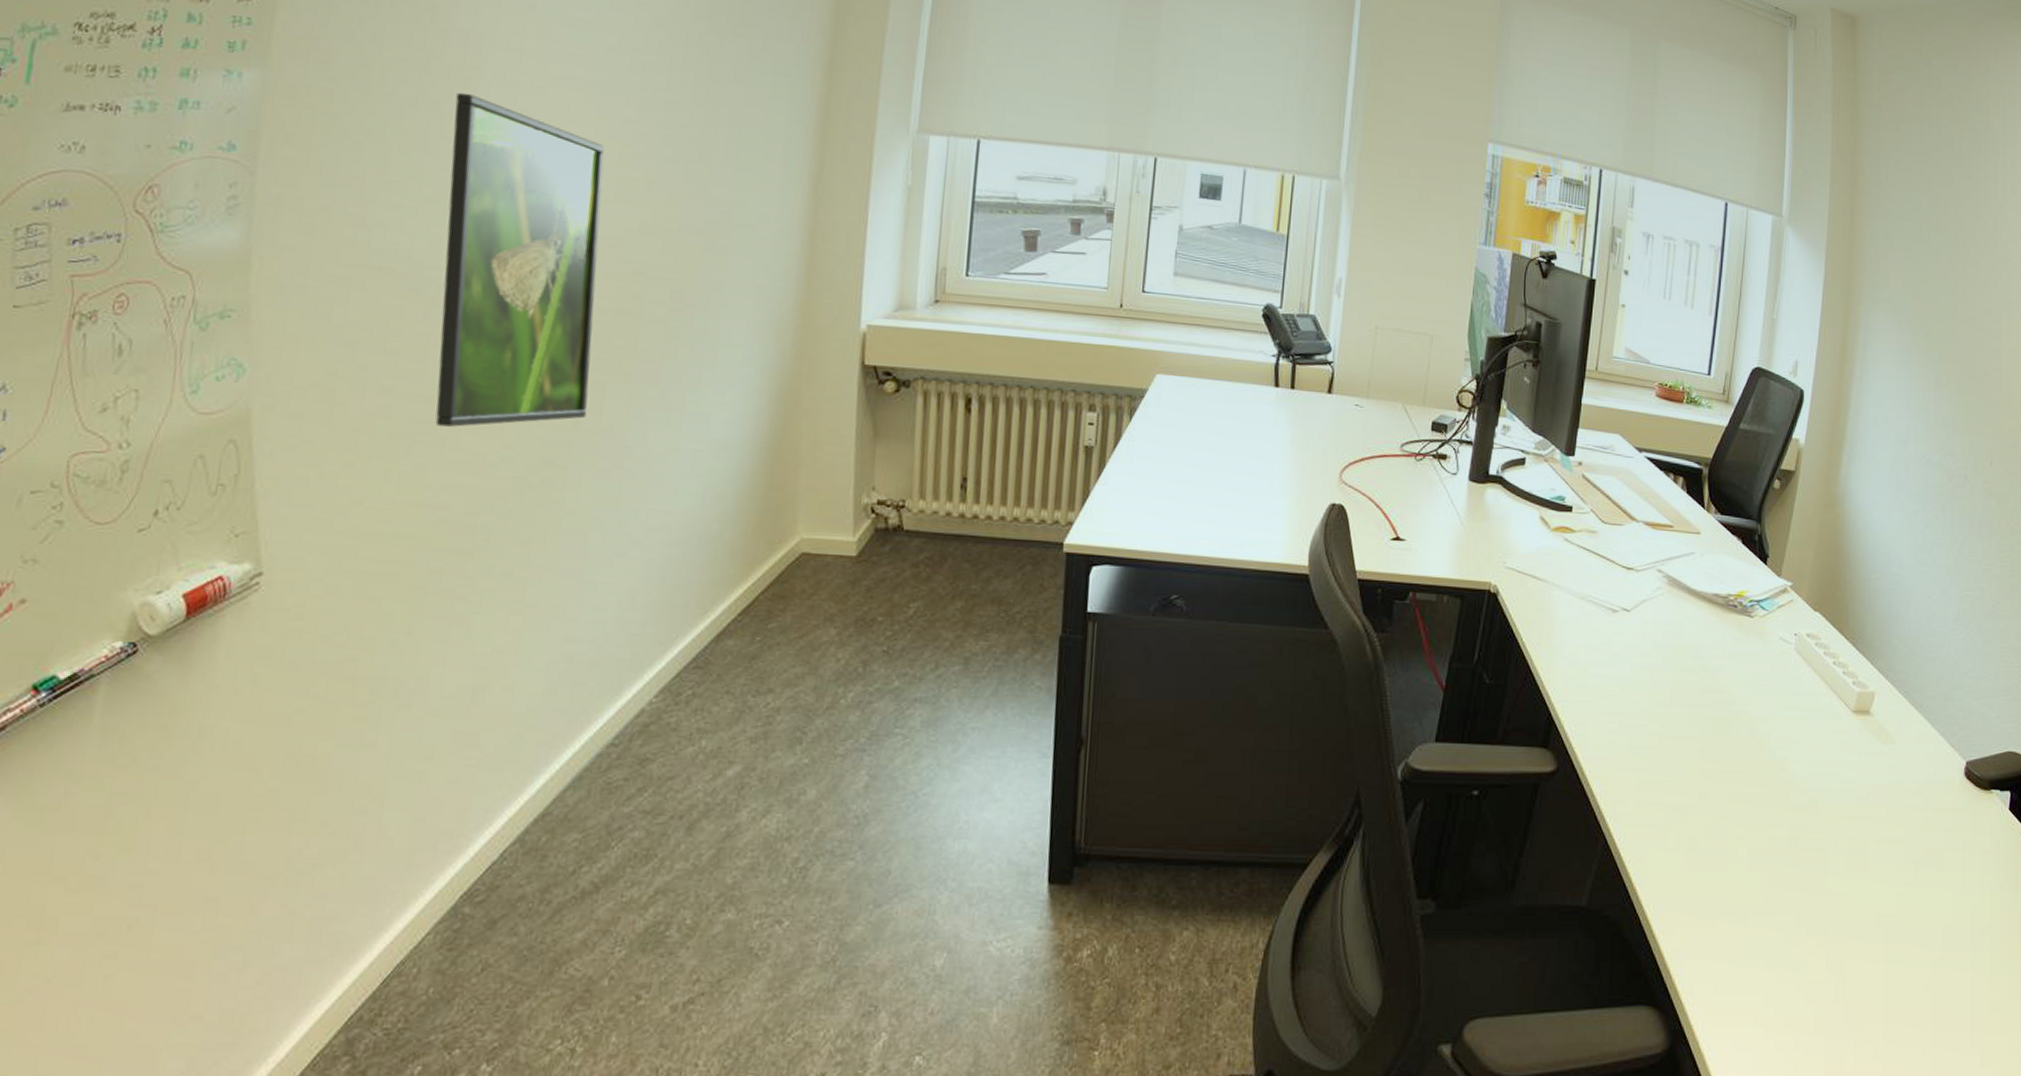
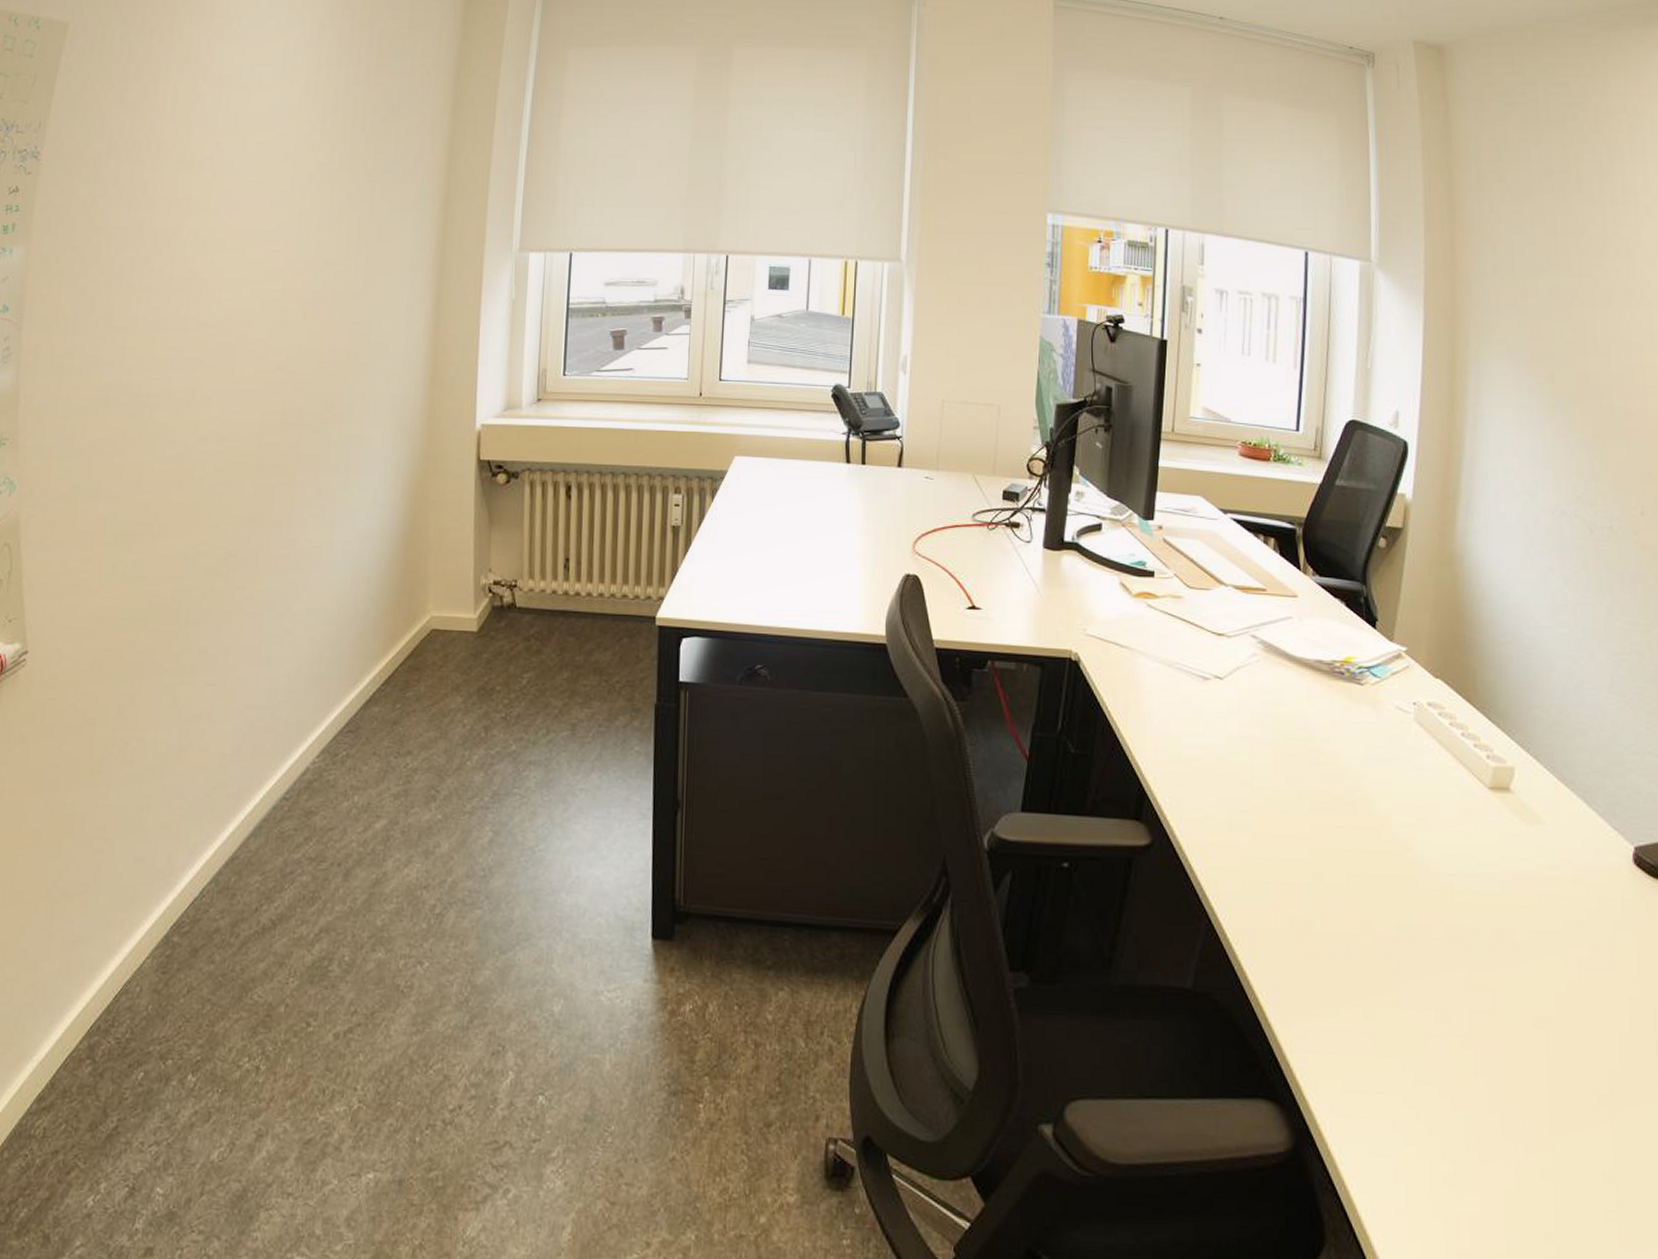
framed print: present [435,92,605,427] -> none [149,250,271,527]

